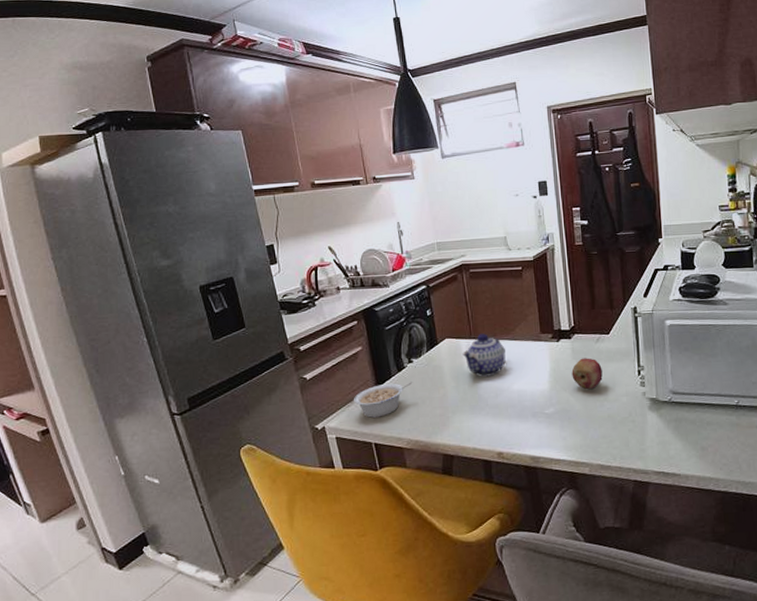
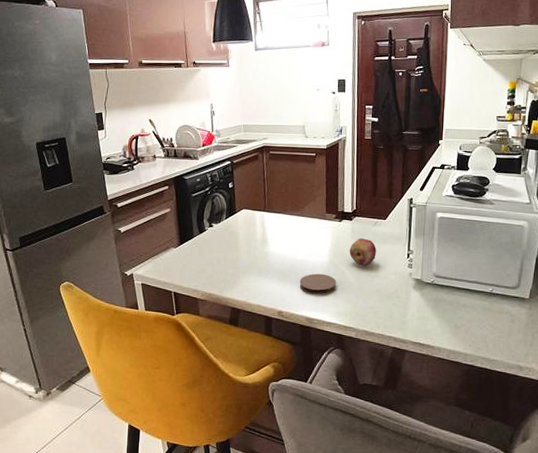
legume: present [354,382,413,418] -> none [160,242,211,271]
teapot: present [462,333,506,377] -> none [256,208,294,246]
coaster: none [518,403,562,429] -> present [299,273,337,295]

